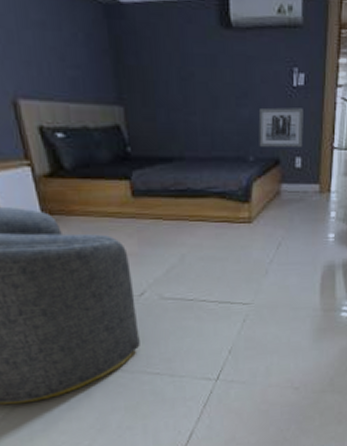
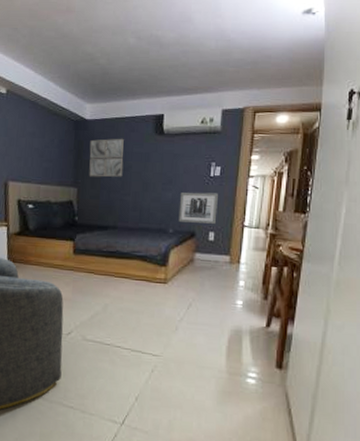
wall art: none [131,32,184,91] -> present [89,138,124,177]

